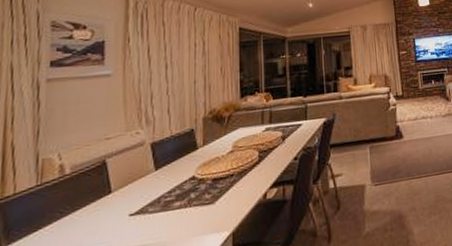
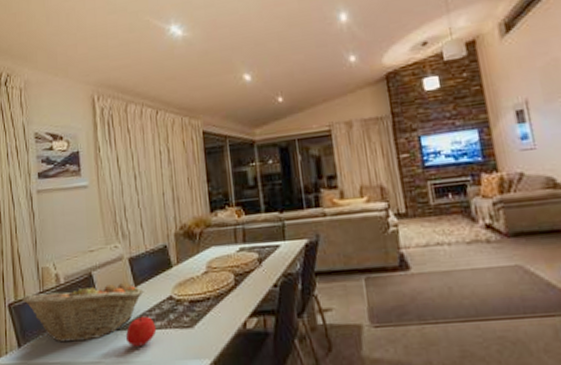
fruit basket: none [11,166,165,237] -> present [23,281,144,343]
apple: none [140,197,175,230] -> present [126,316,157,348]

